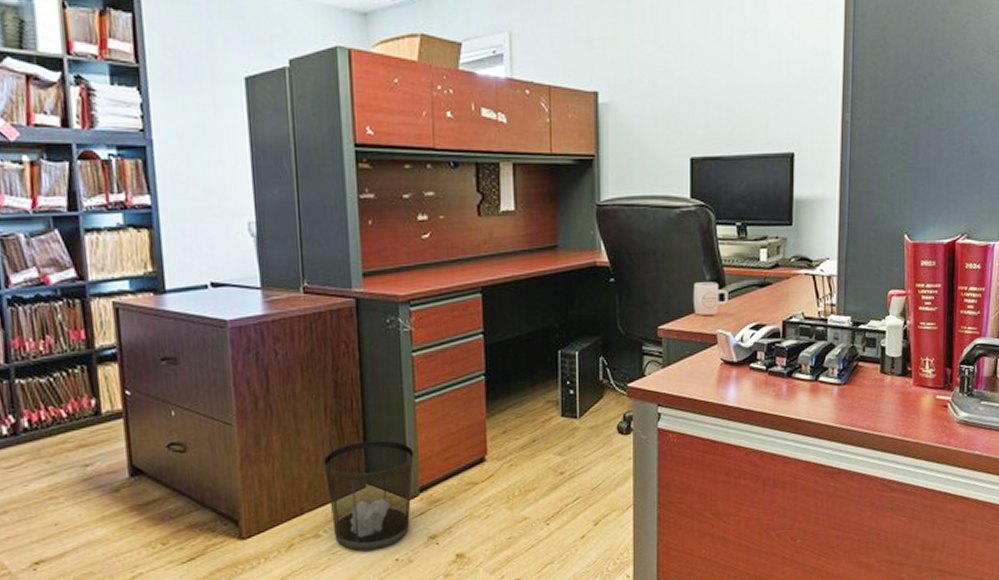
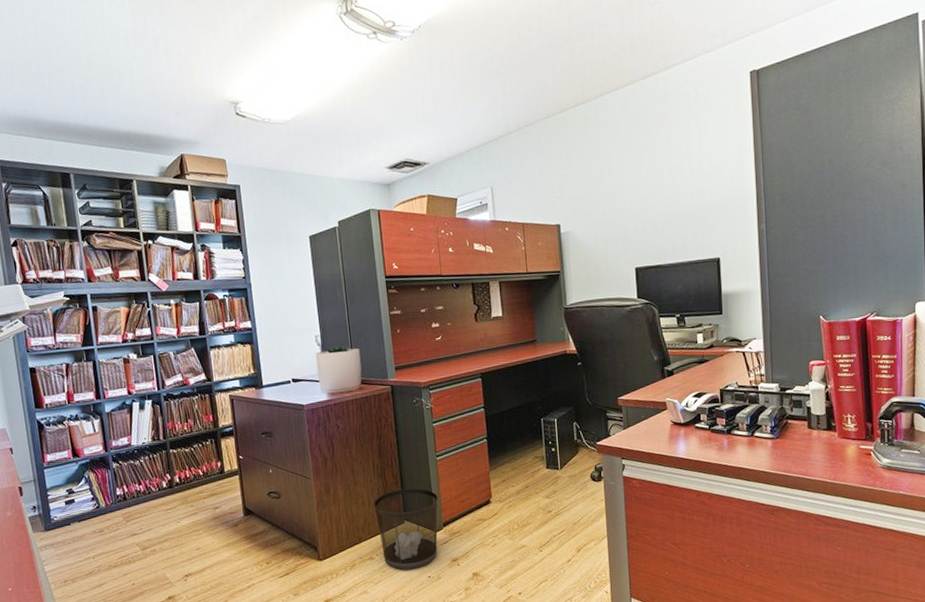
planter: none [246,240,315,306] -> present [315,346,362,394]
mug: present [692,282,728,316] -> none [644,361,674,388]

